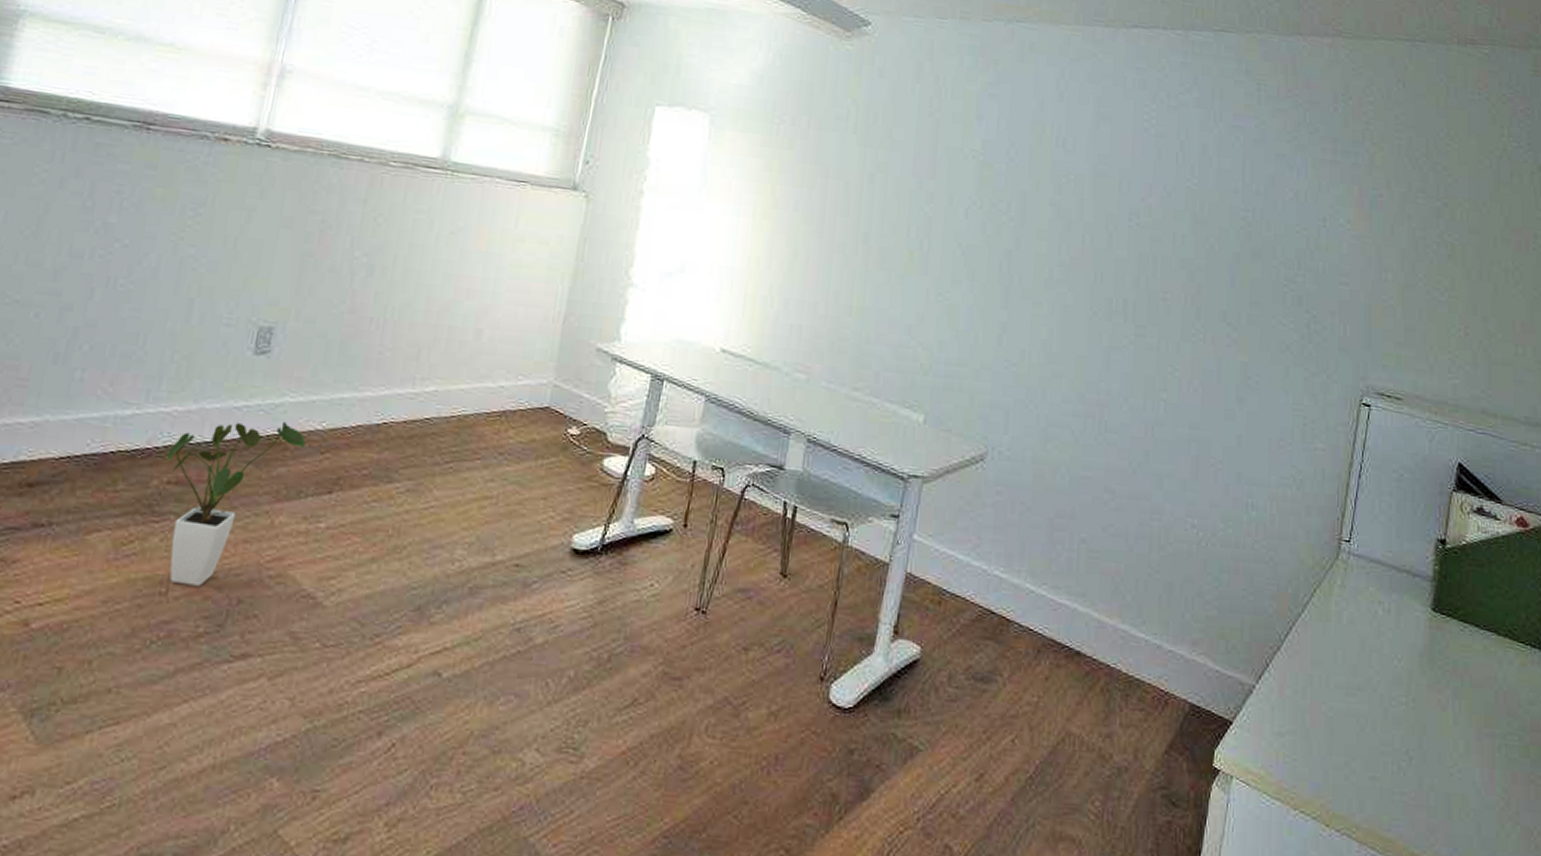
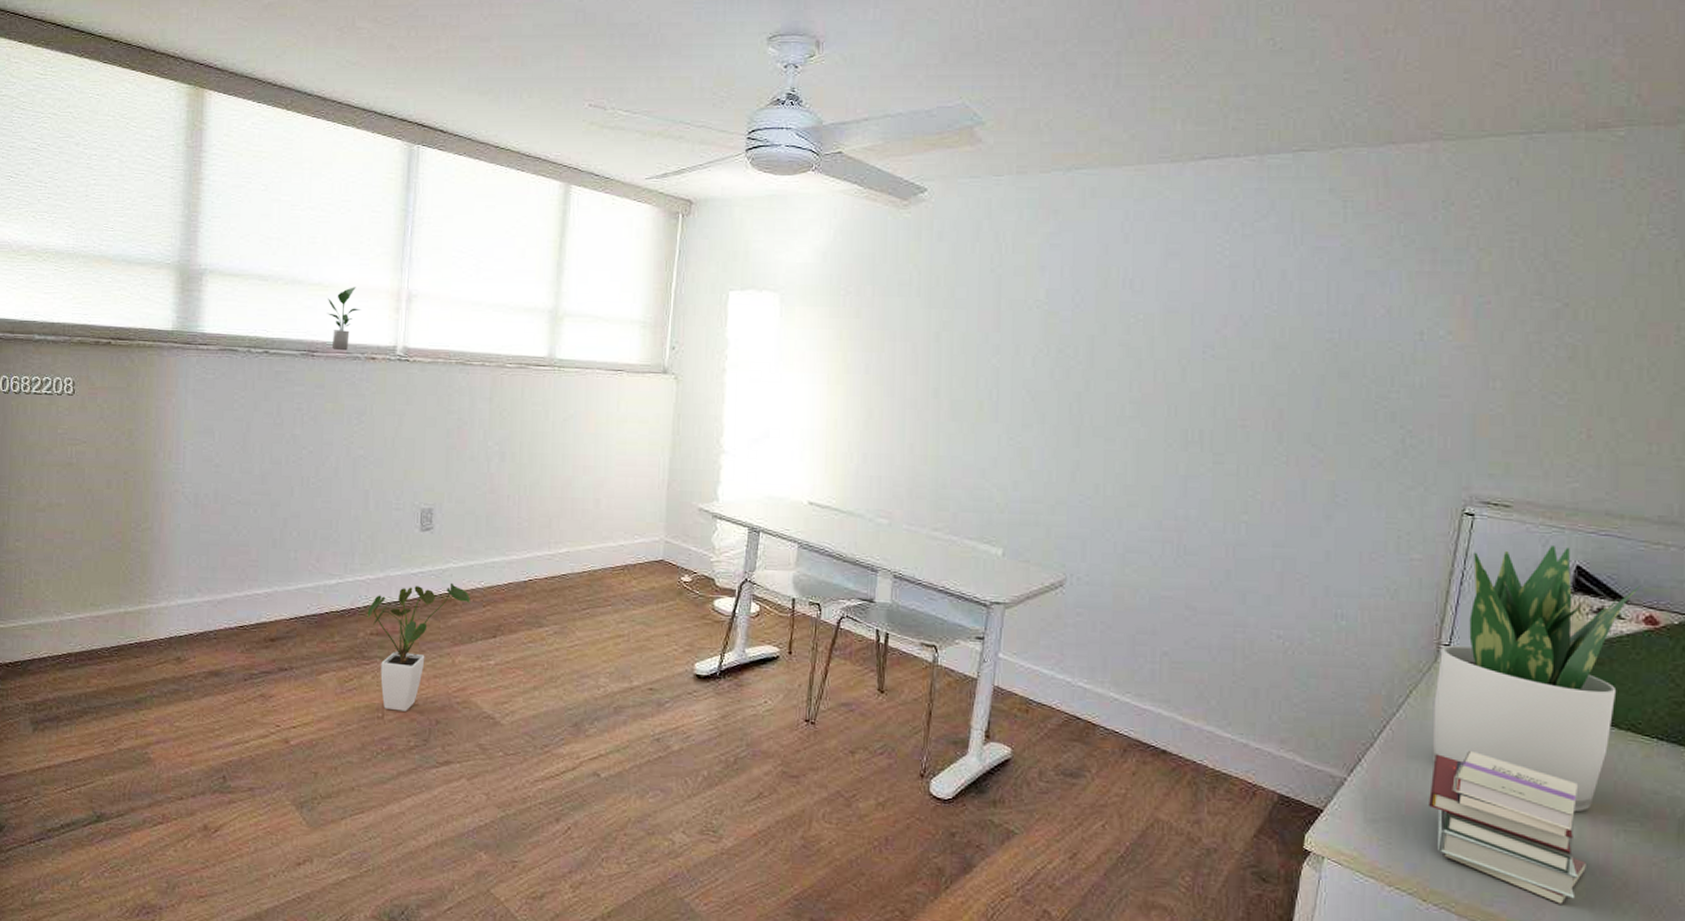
potted plant: none [174,52,220,128] -> present [326,287,362,351]
books: none [1332,655,1473,827] -> present [1429,750,1586,904]
planter: none [1334,441,1513,725] -> present [1432,546,1642,813]

